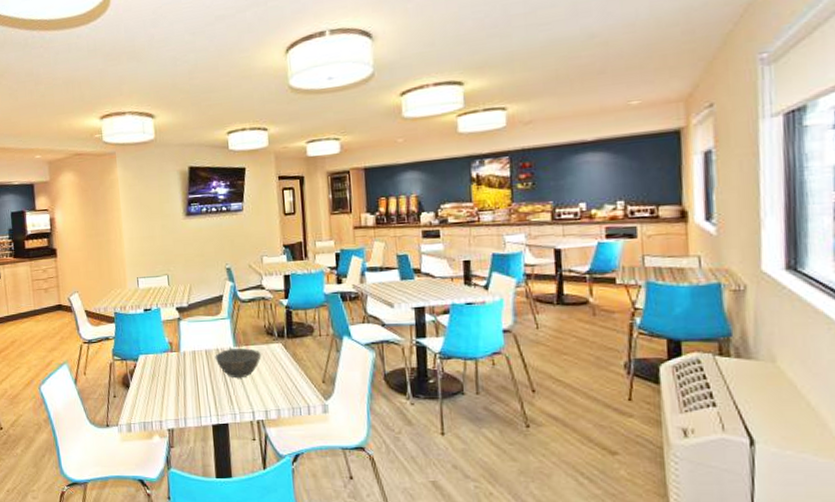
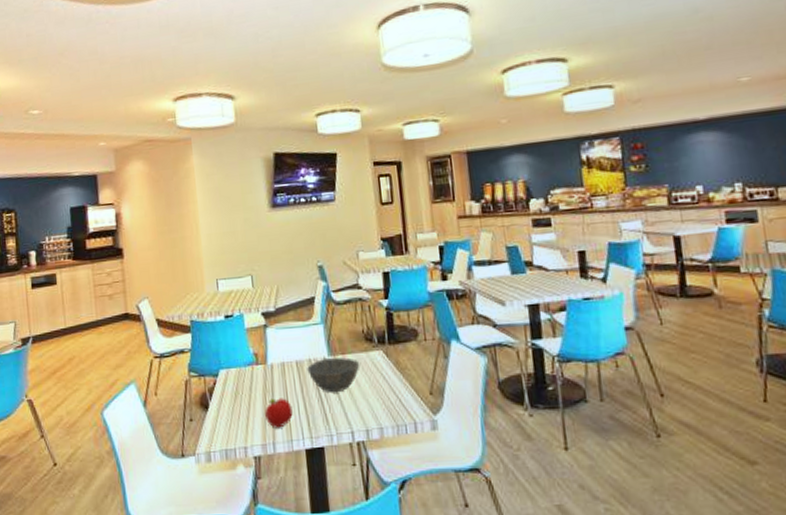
fruit: none [178,381,202,406] -> present [265,398,293,428]

